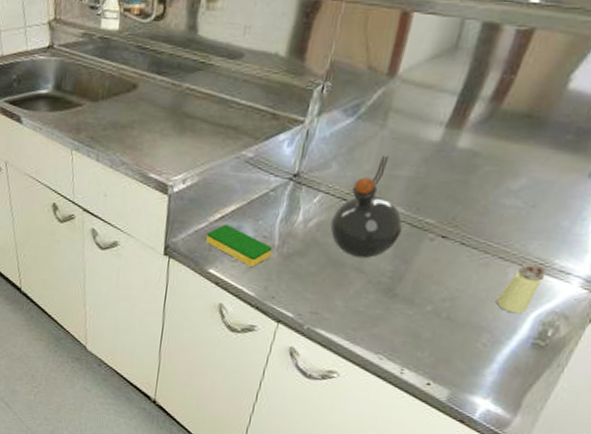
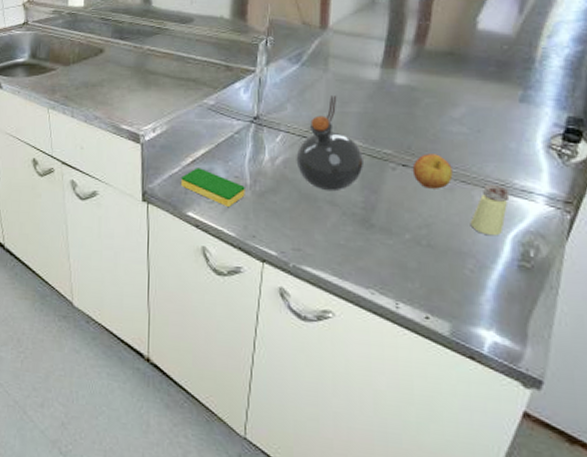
apple: none [450,226,494,264] -> present [412,154,453,189]

